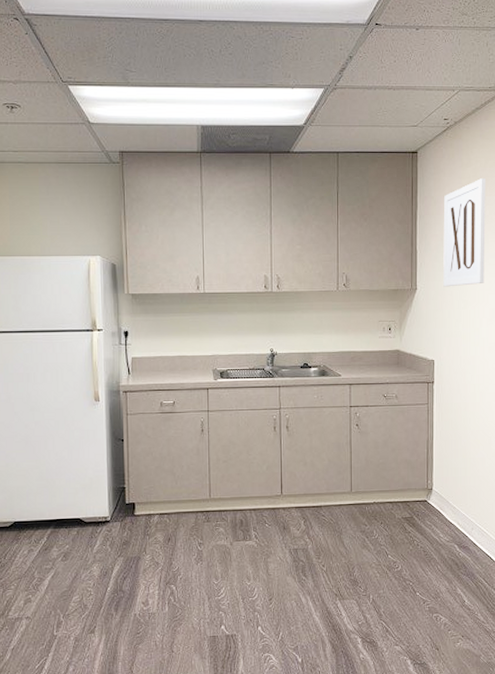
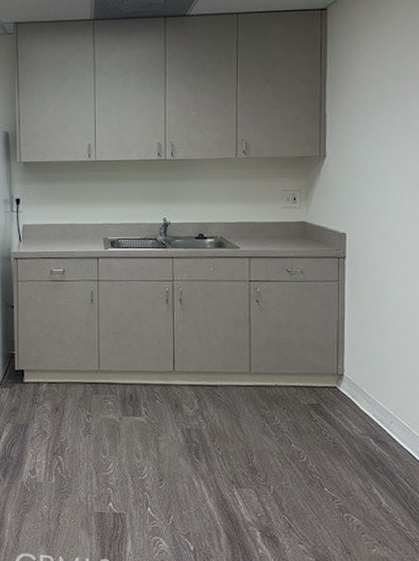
wall art: present [443,178,485,287] -> none [357,34,407,154]

